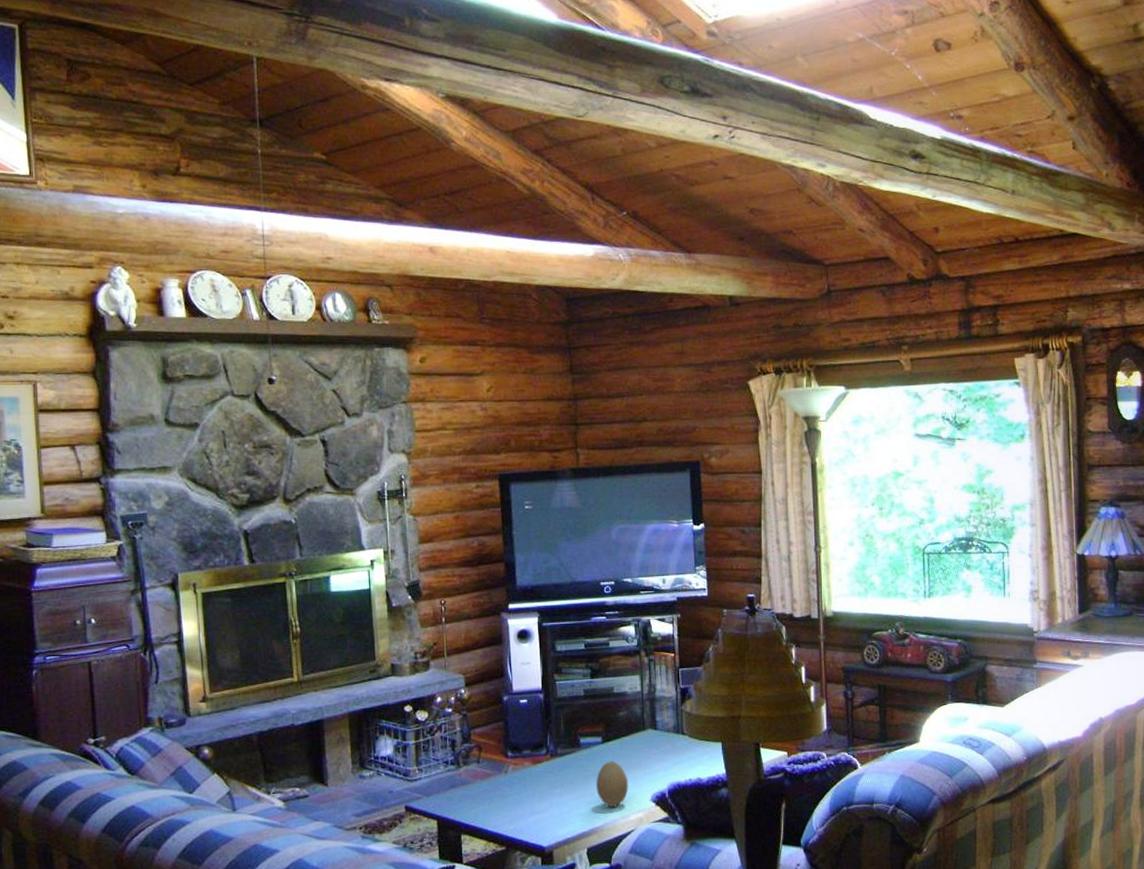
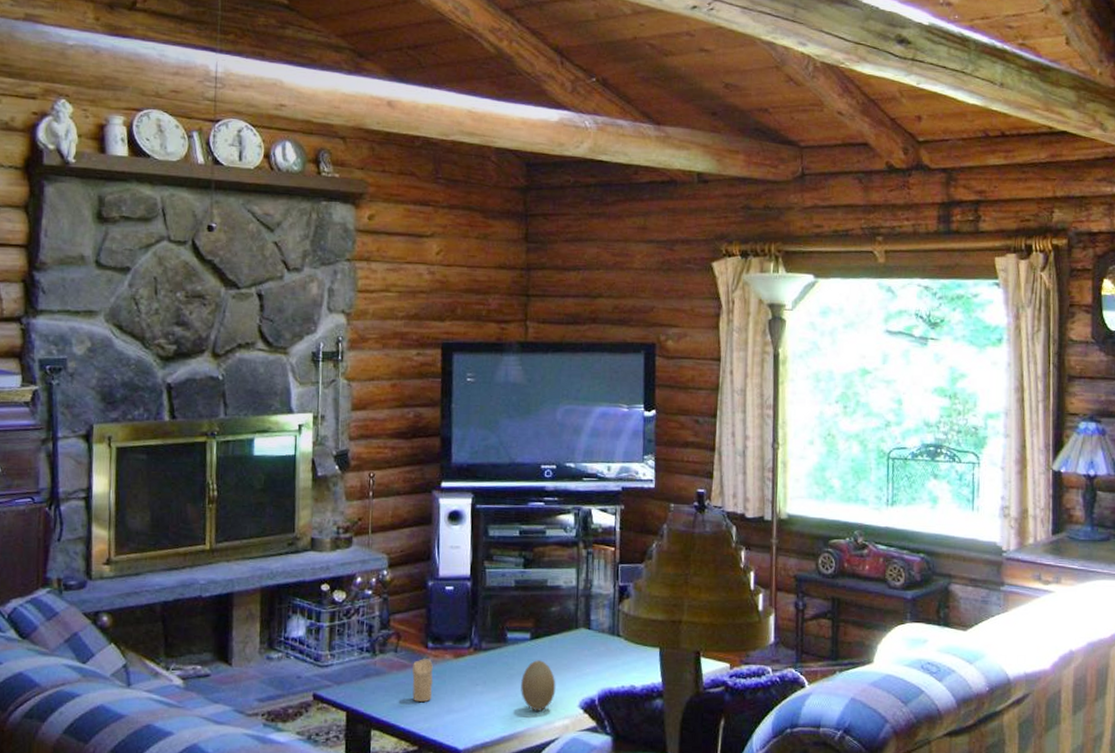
candle: none [495,767,515,806] -> present [412,659,433,702]

